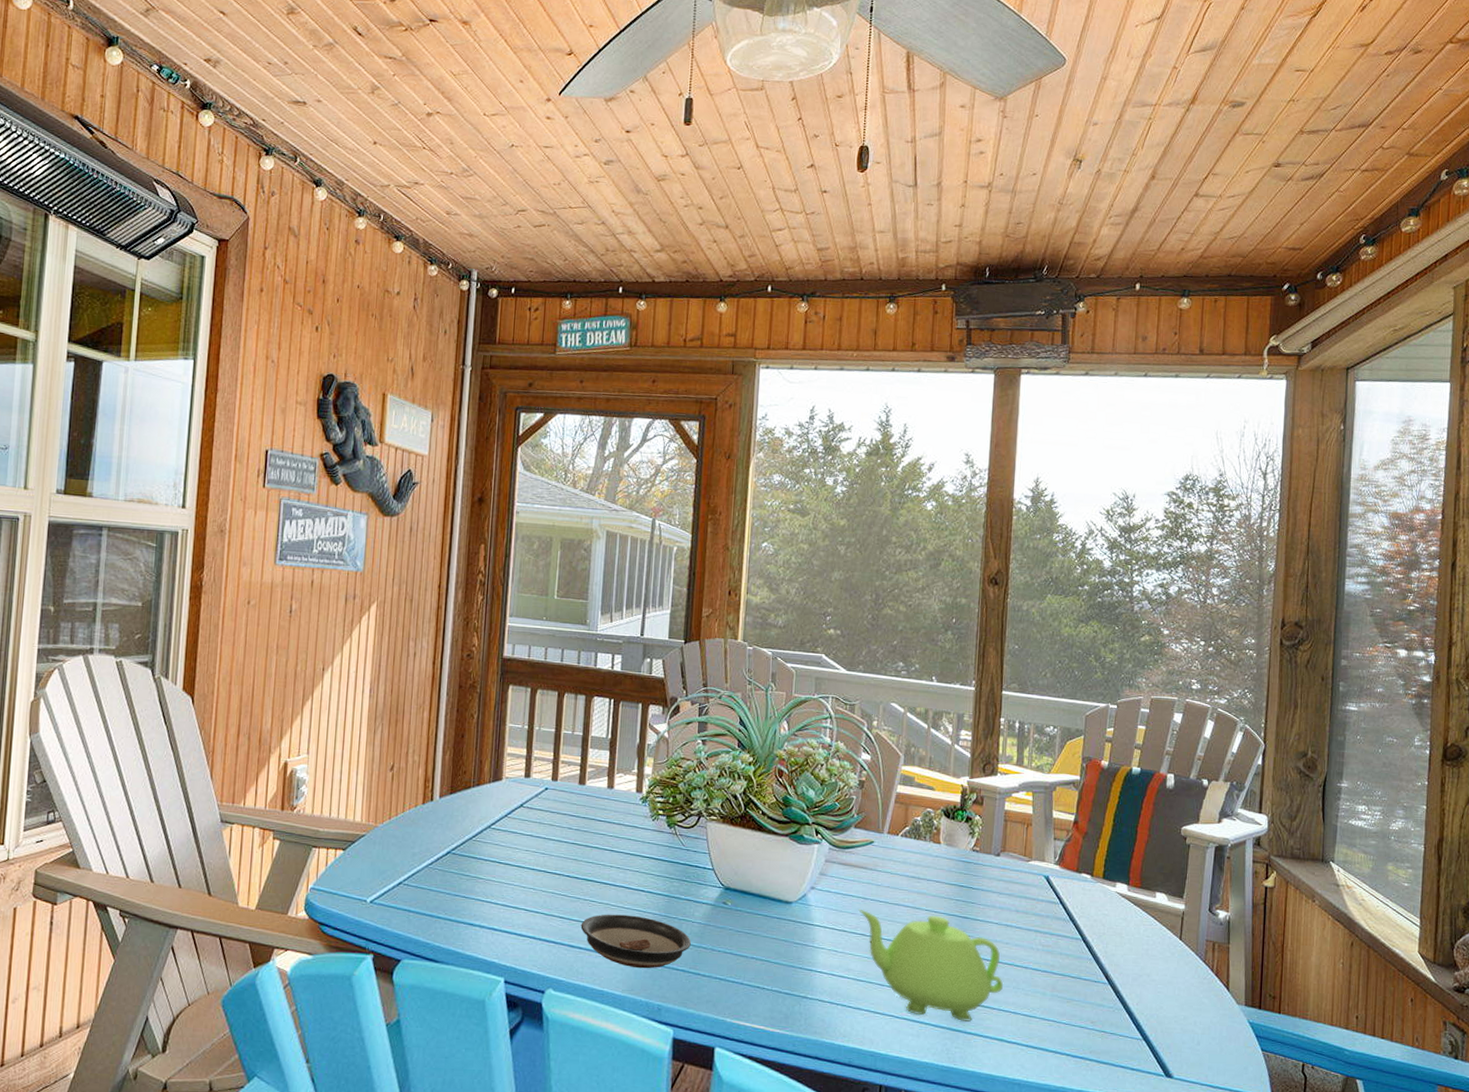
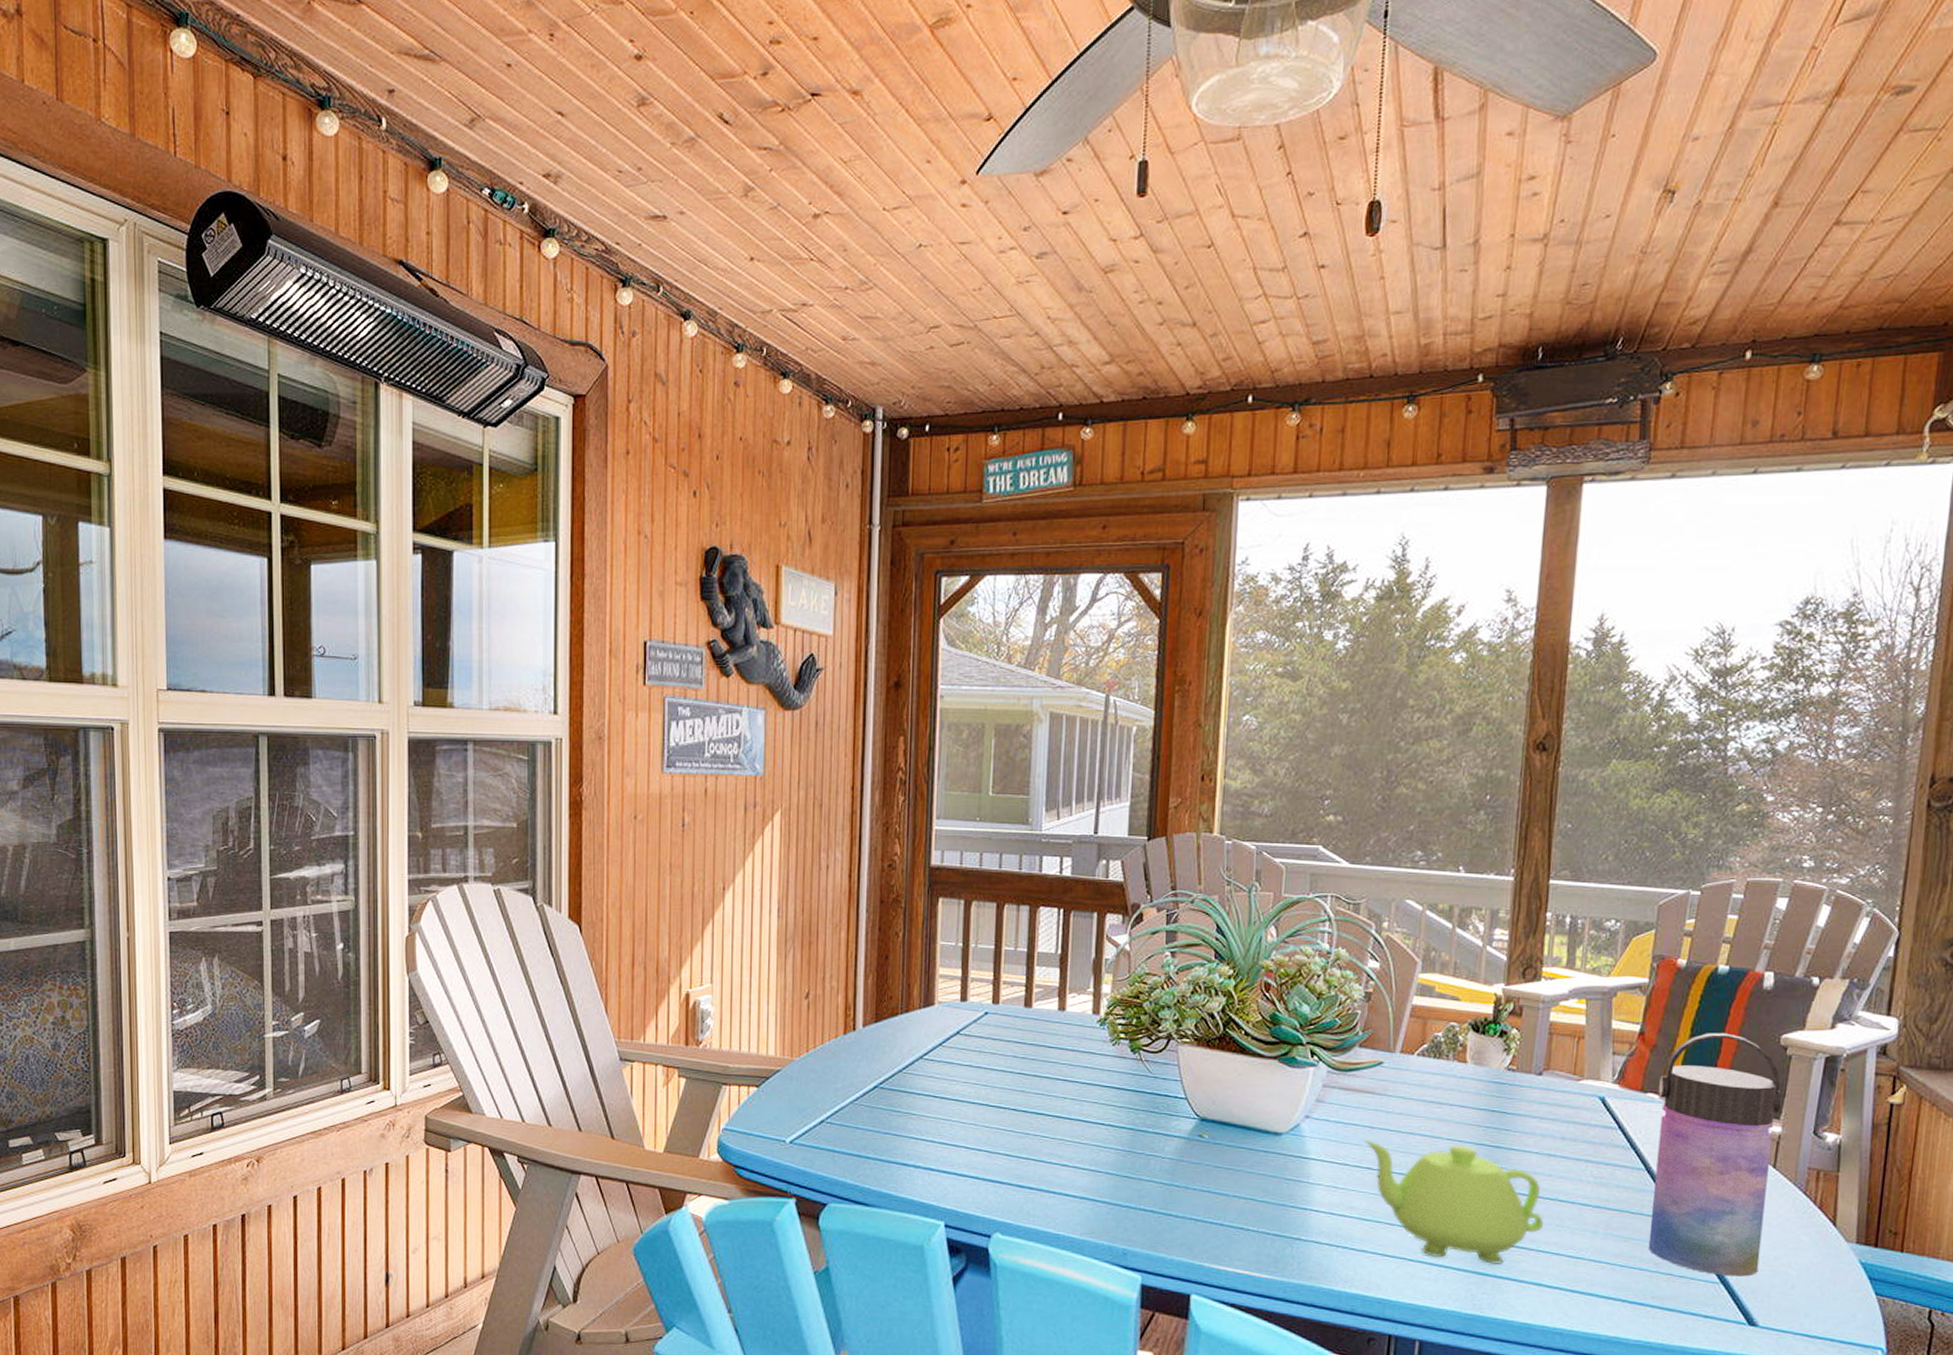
saucer: present [580,914,691,969] -> none [1030,1150,1161,1210]
water bottle: none [1086,823,1184,1034] -> present [1648,1033,1782,1277]

